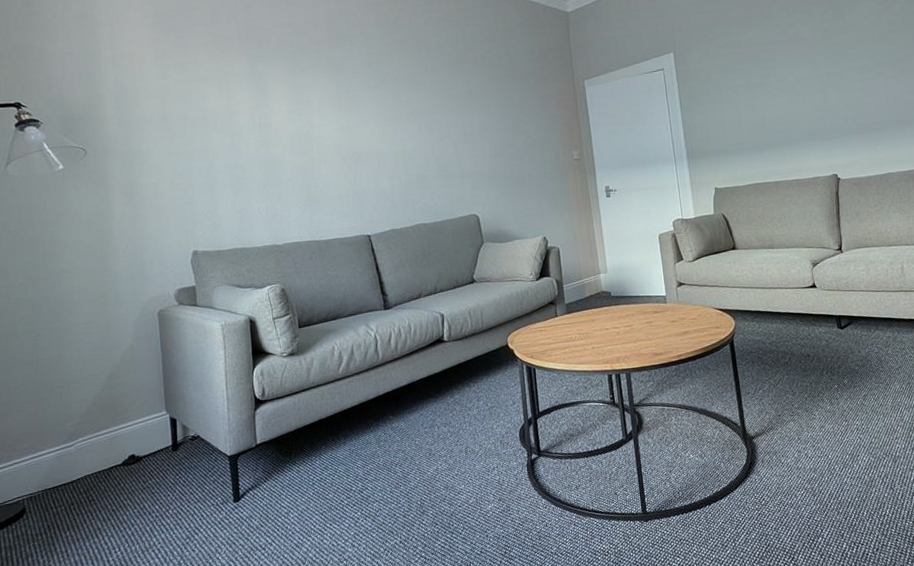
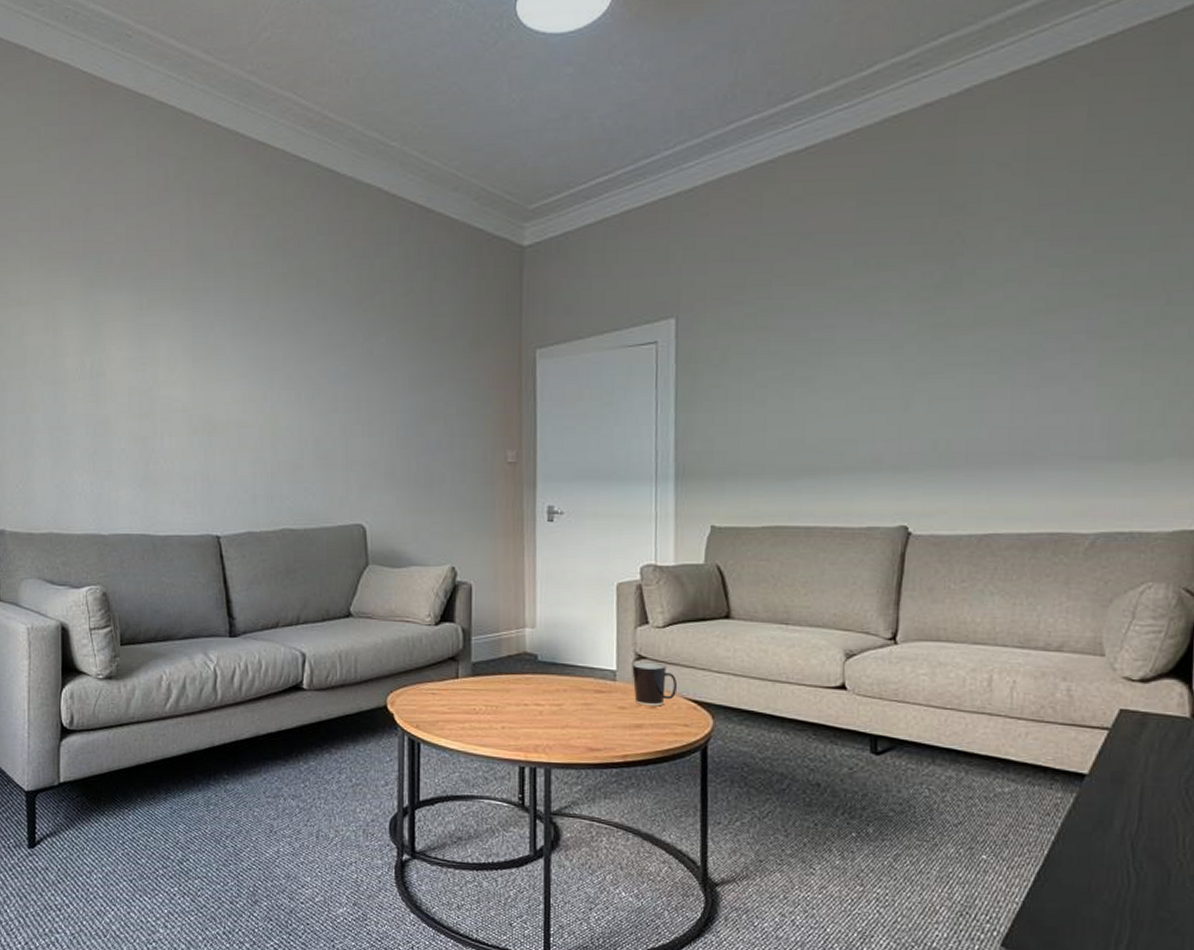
mug: none [676,286,708,318] -> present [632,662,678,707]

